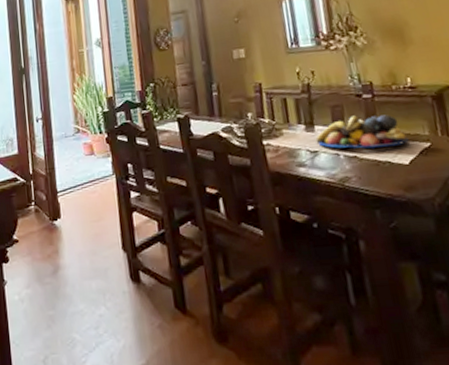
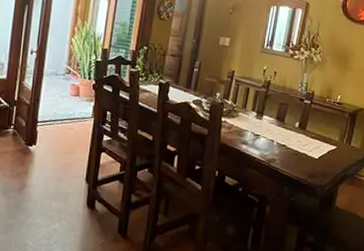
fruit bowl: present [315,114,409,149] -> none [260,114,324,144]

